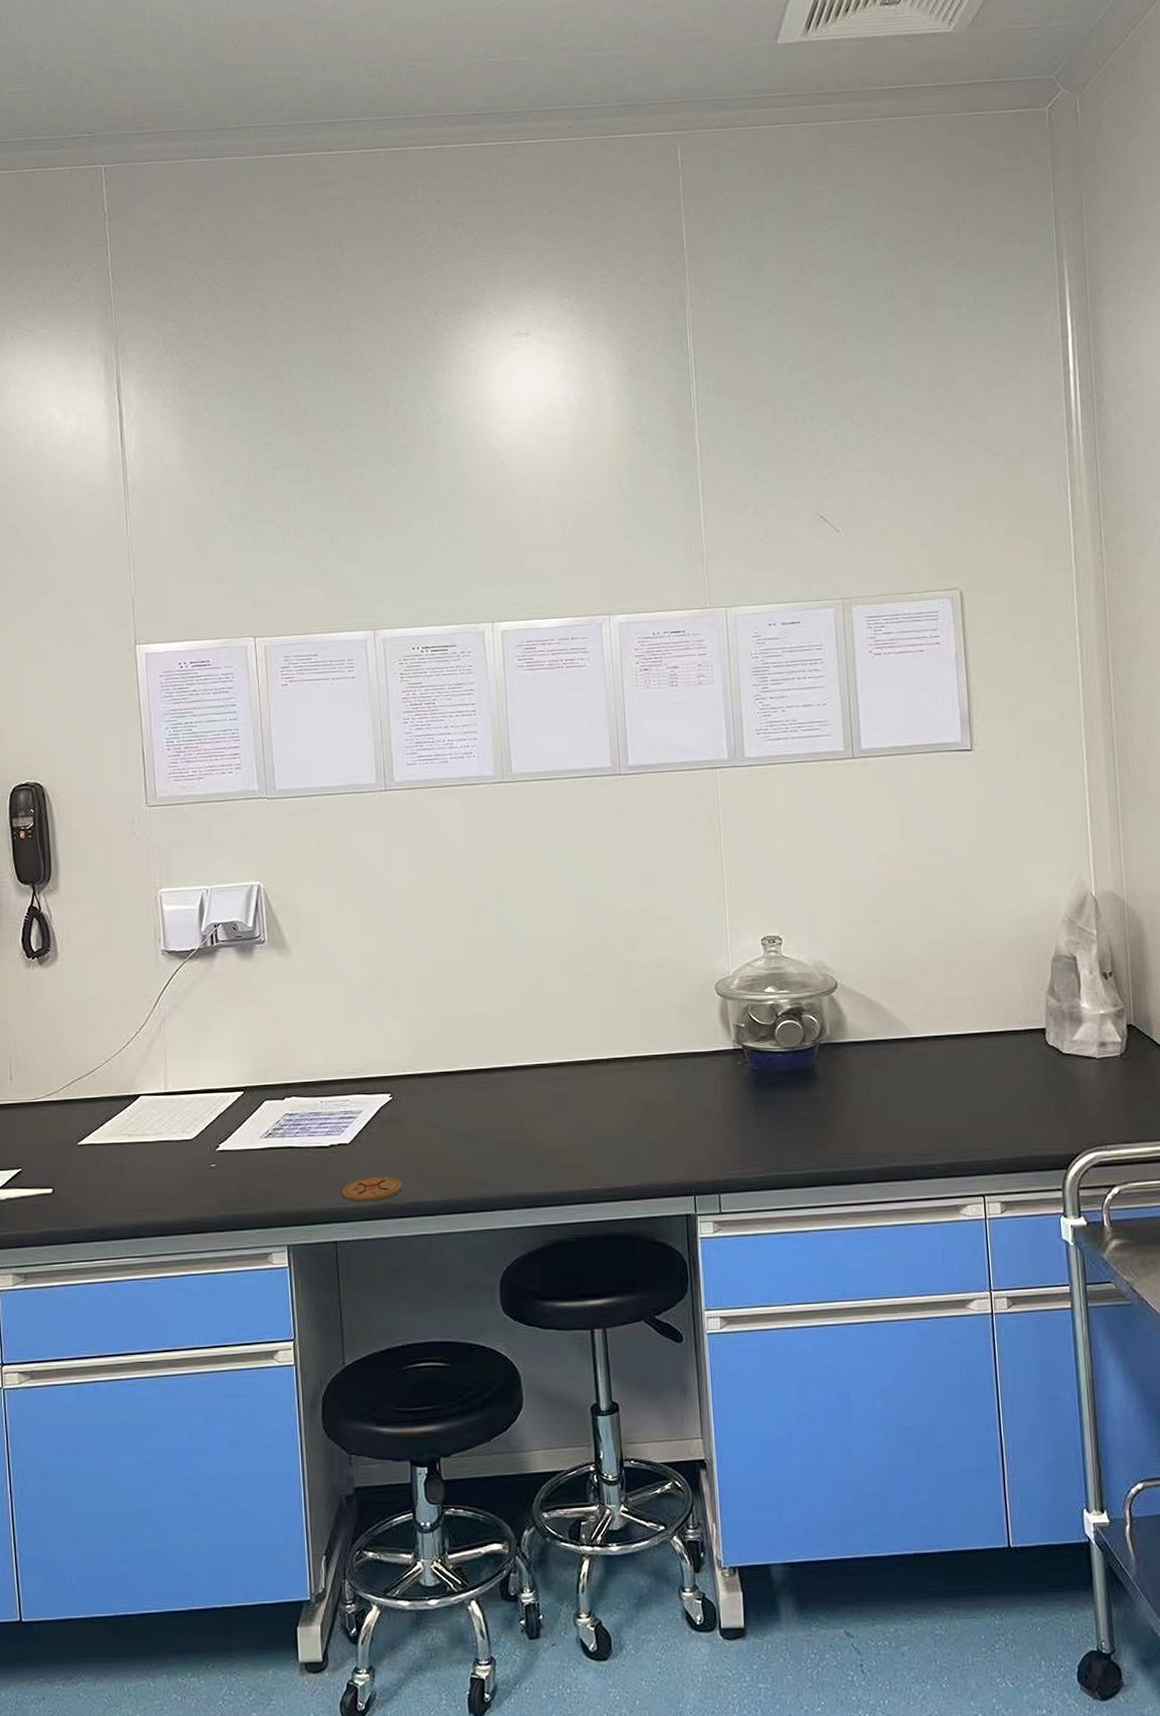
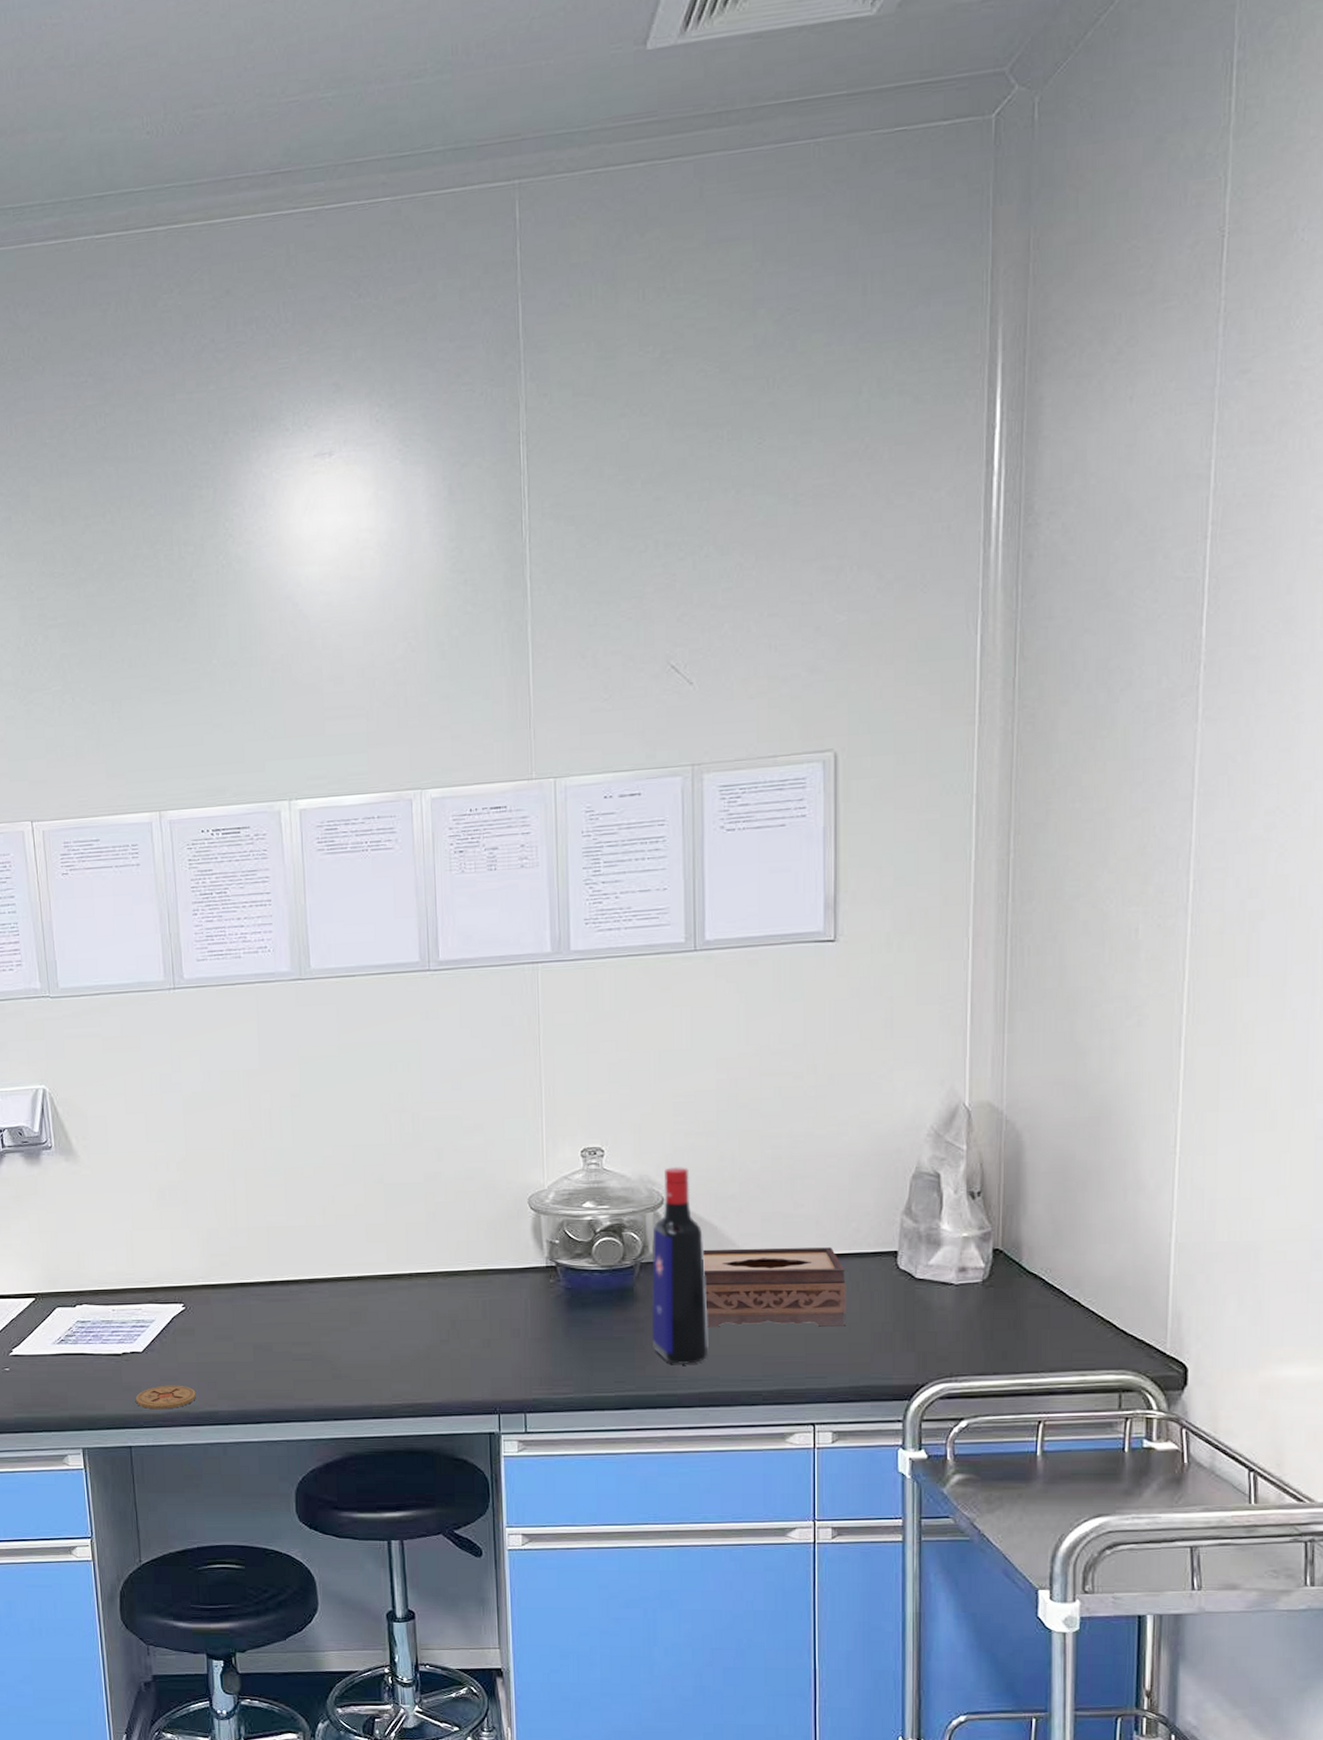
liquor bottle: none [829,952,885,1141] -> present [651,1166,709,1364]
tissue box: none [874,1026,1005,1104] -> present [702,1247,846,1327]

